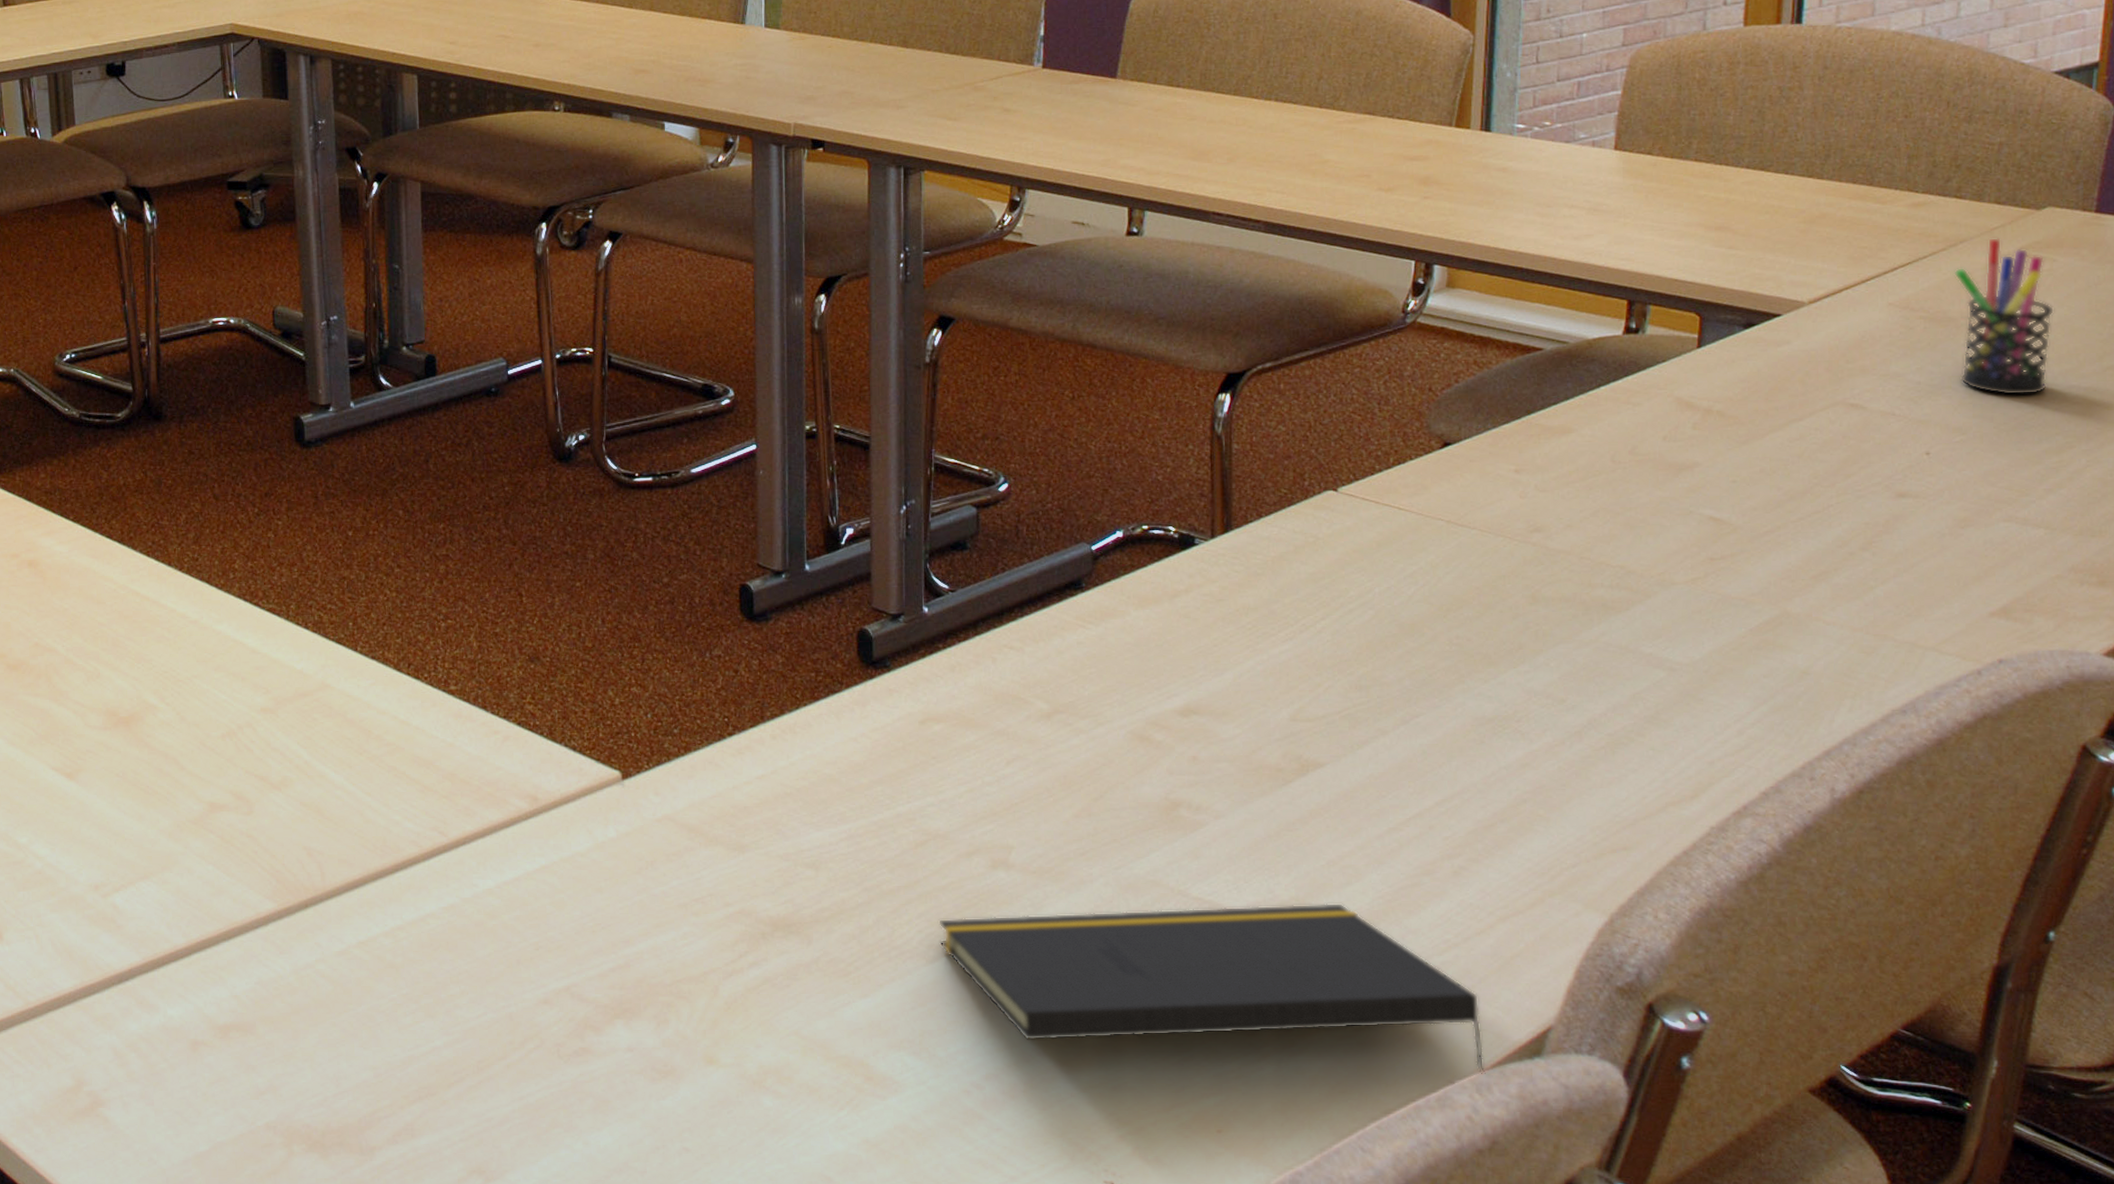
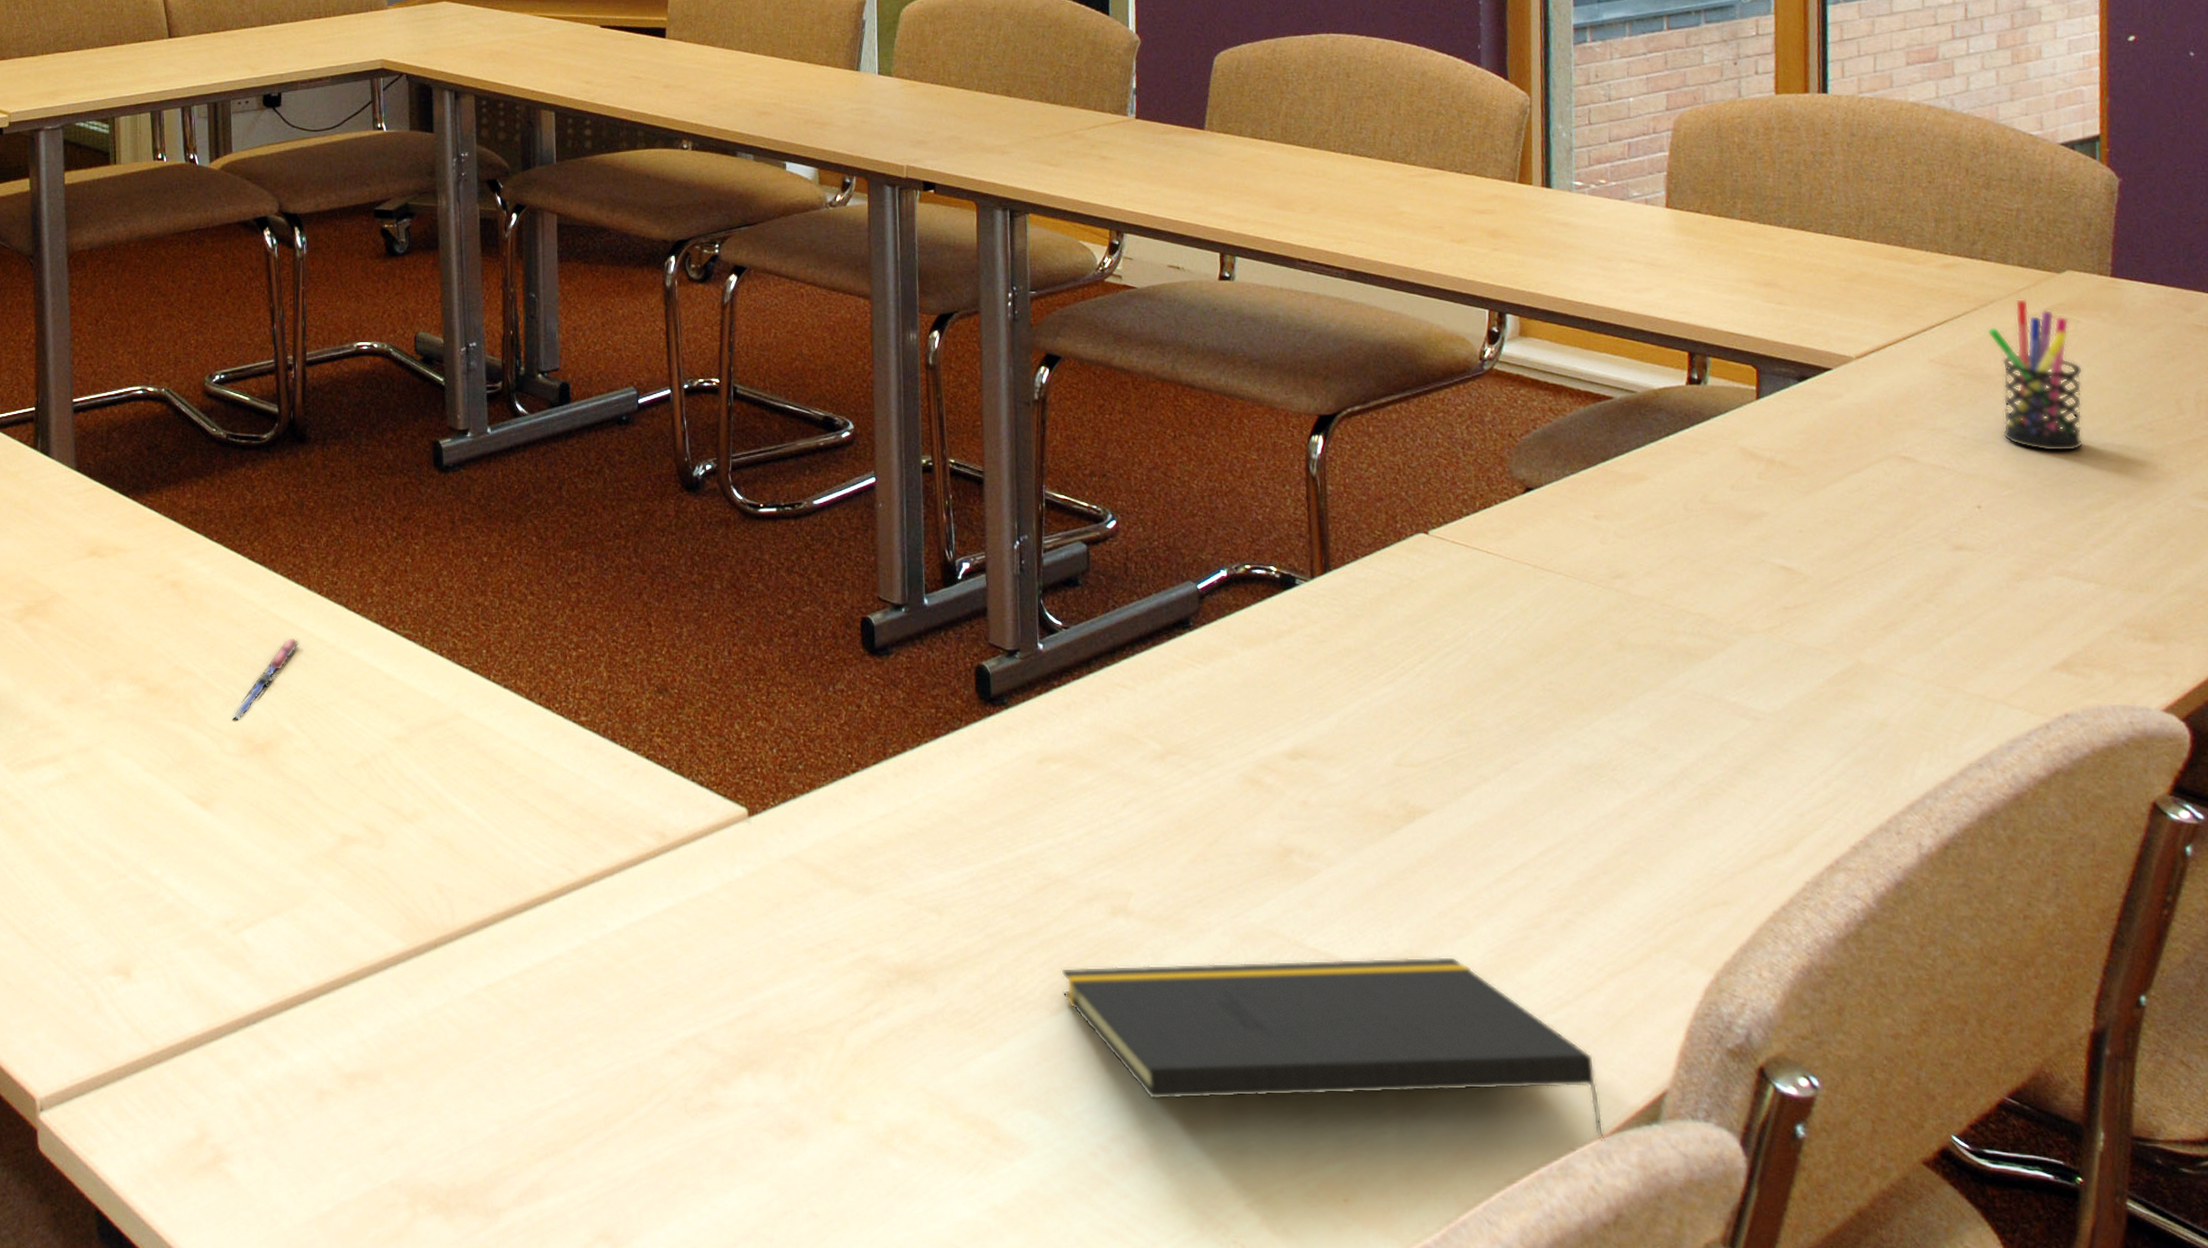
pen: none [94,613,161,695] -> present [232,637,300,720]

